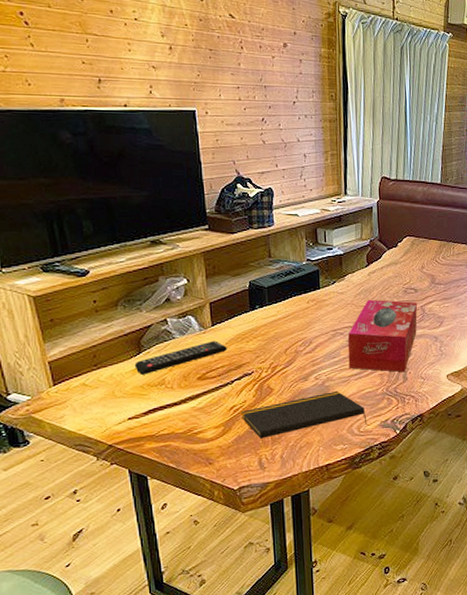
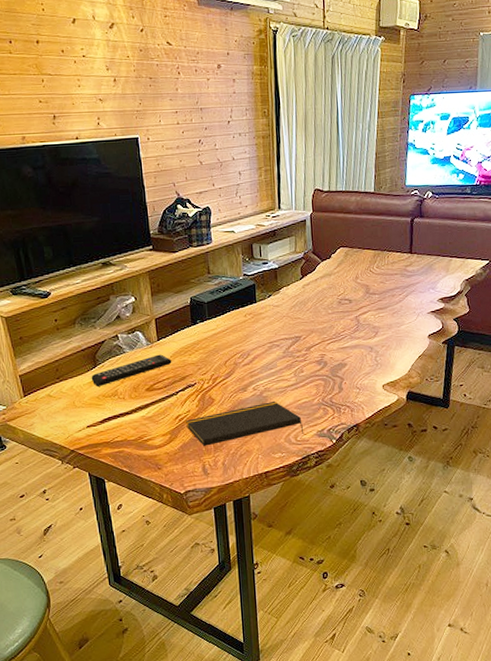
tissue box: present [347,299,418,372] -> none [284,311,352,383]

